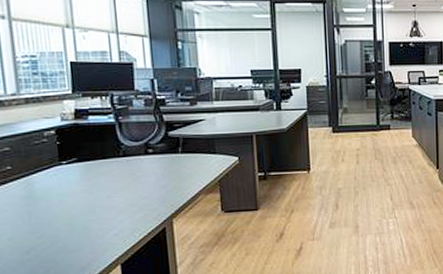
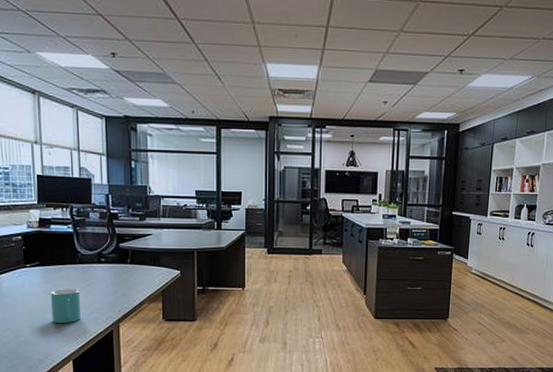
mug: none [92,185,128,225] -> present [51,289,81,324]

